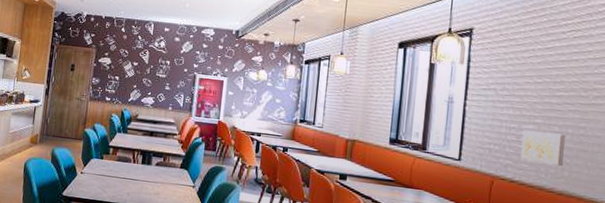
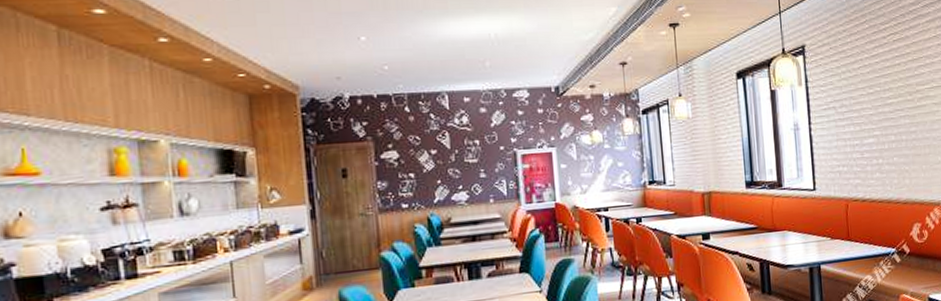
wall art: present [520,129,566,166] -> none [865,142,904,176]

